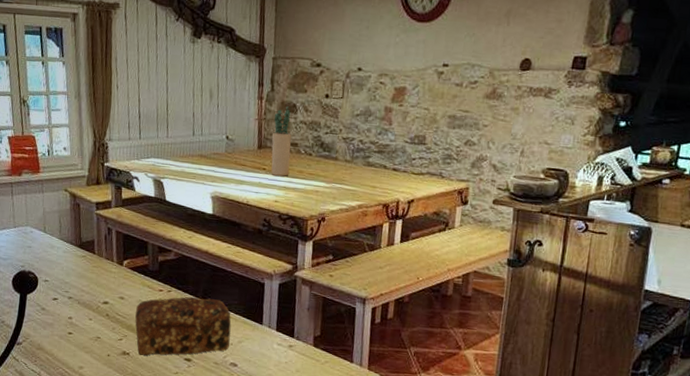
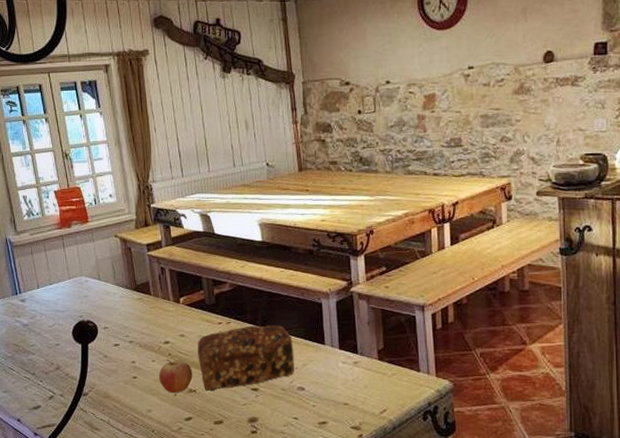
fruit: none [93,319,128,354] -> present [158,359,193,393]
vase: present [270,103,292,177] -> none [310,123,333,196]

